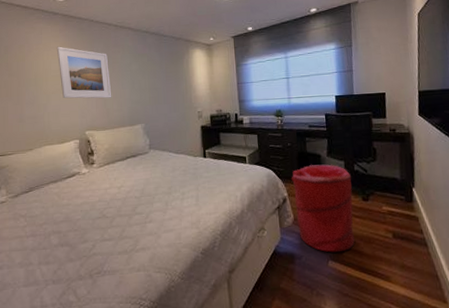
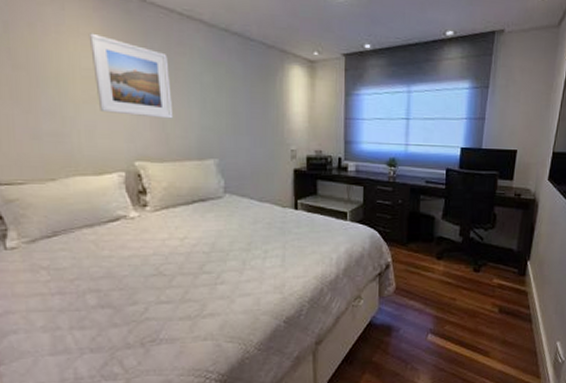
laundry hamper: present [291,164,355,253] -> none [397,228,466,326]

